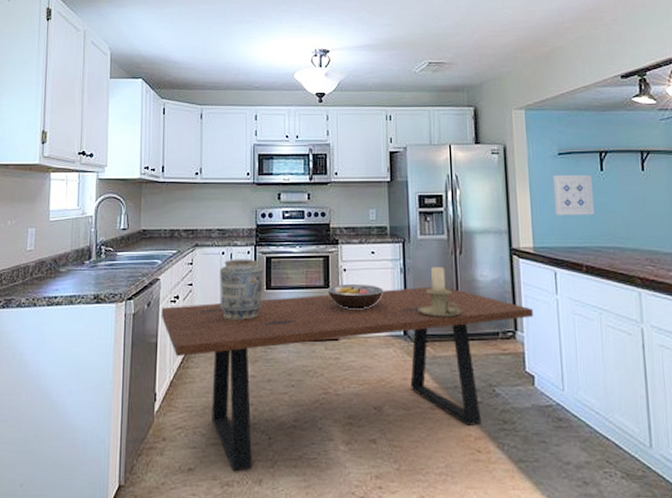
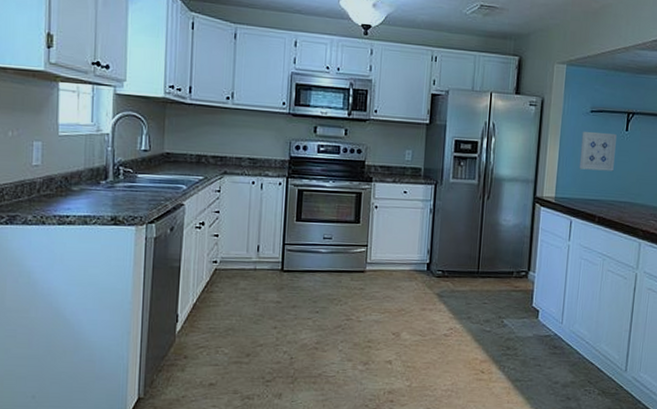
dining table: present [161,286,533,472] -> none [184,227,546,387]
vase: present [220,259,263,320] -> none [247,189,294,250]
fruit bowl: present [327,285,384,310] -> none [357,220,413,245]
candle holder: present [418,267,462,317] -> none [442,209,483,257]

